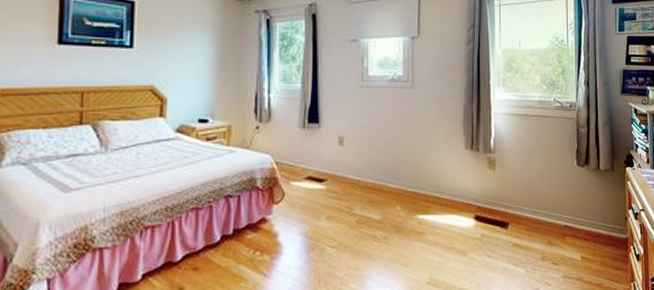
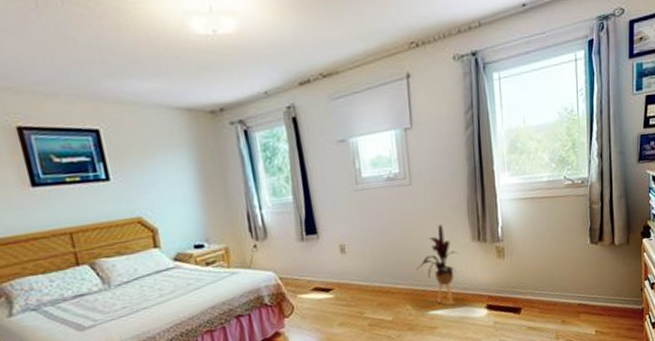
house plant: none [409,129,451,211] -> present [416,225,458,305]

